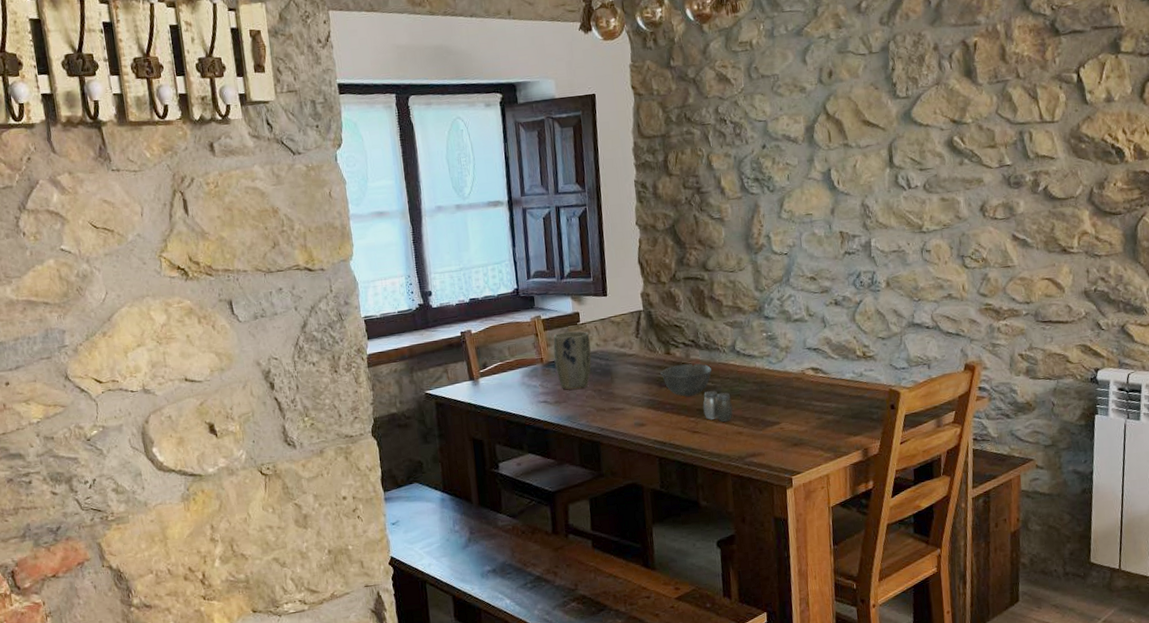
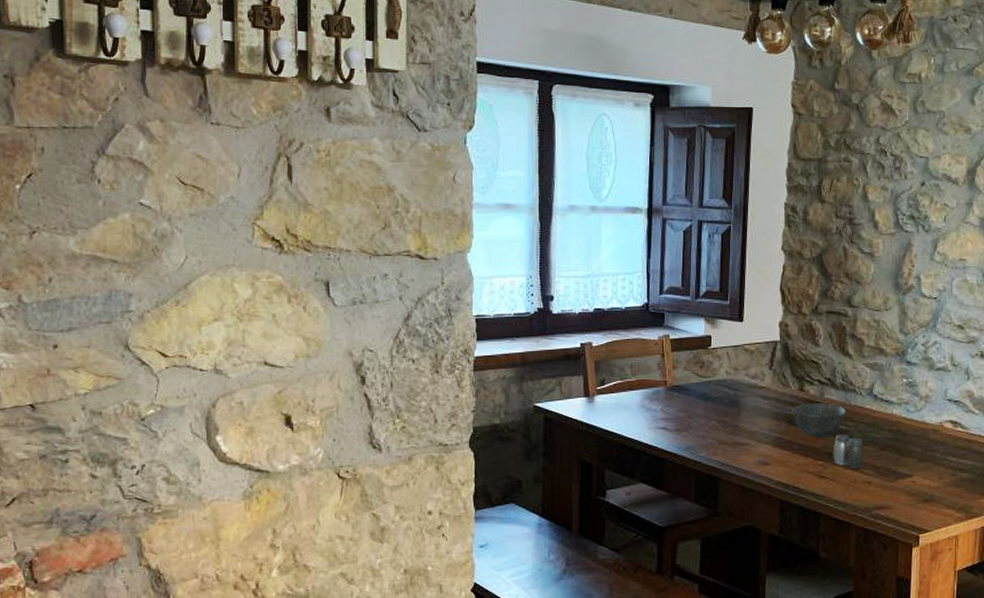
plant pot: present [553,331,592,390] -> none [679,355,719,418]

